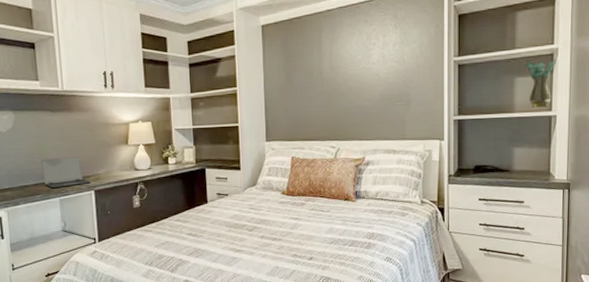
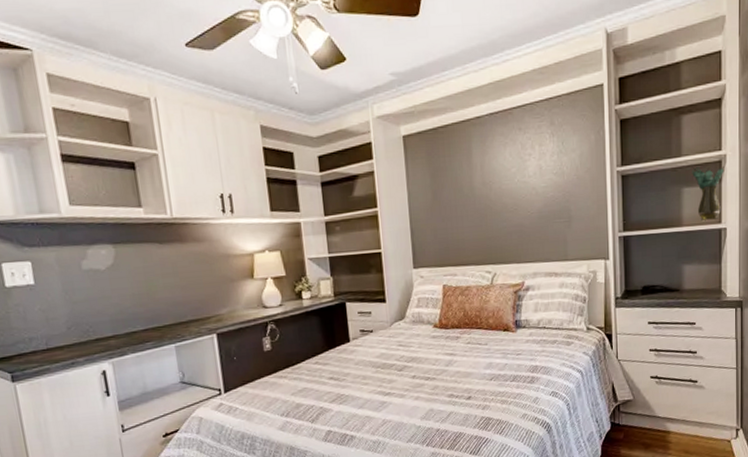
laptop: present [41,156,91,189] -> none [151,294,212,334]

